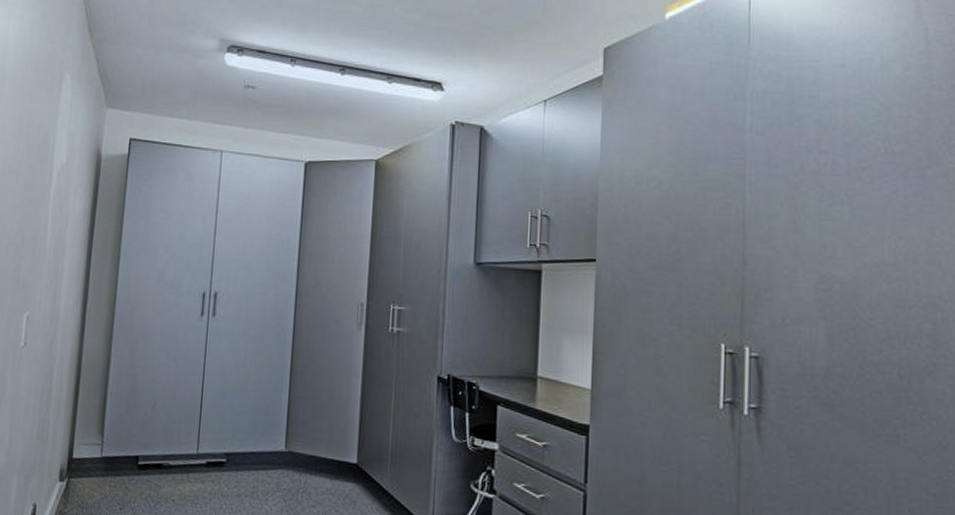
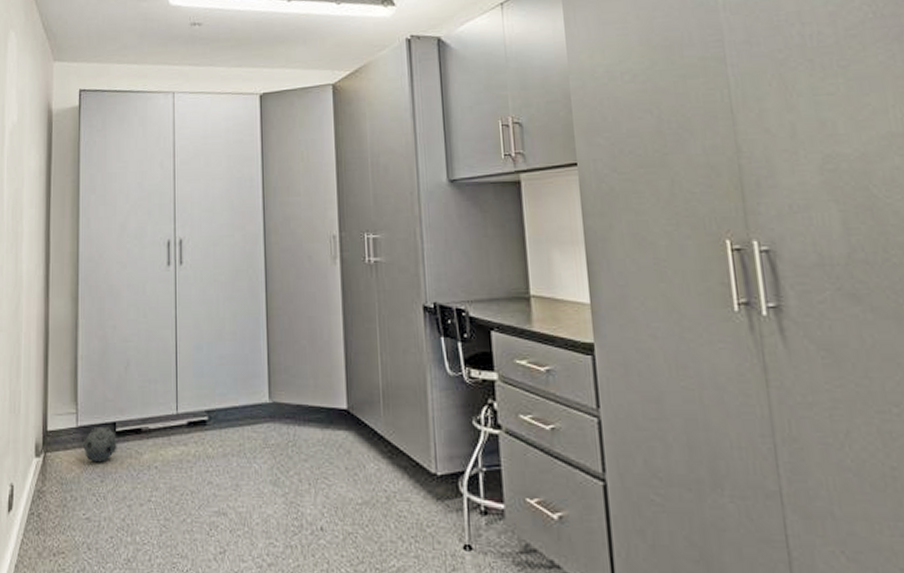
ball: none [106,459,138,492] -> present [83,426,117,463]

